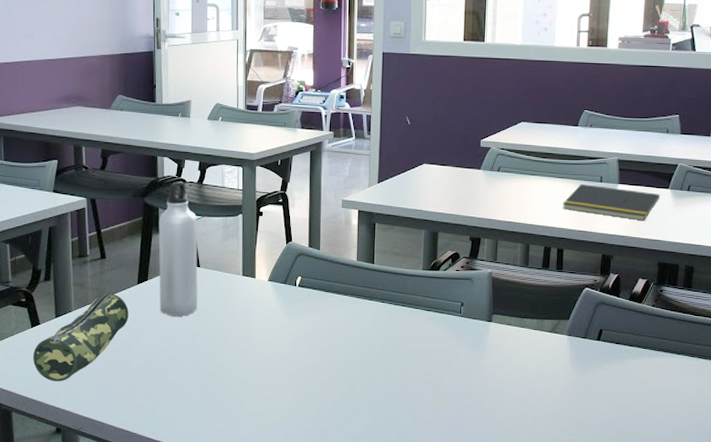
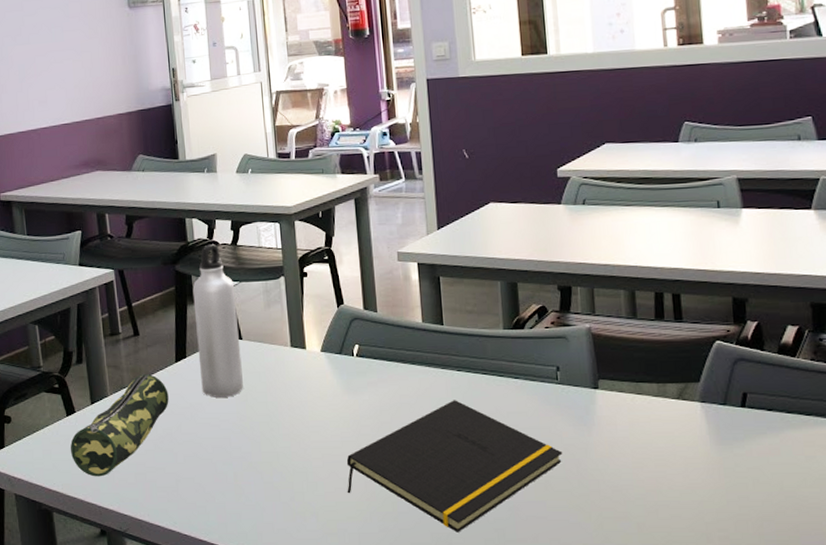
notepad: none [279,326,458,434] -> present [346,400,563,532]
notepad: present [563,184,660,221] -> none [672,212,801,253]

